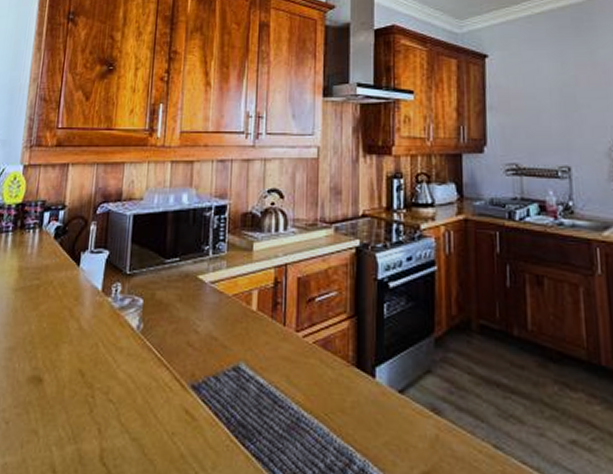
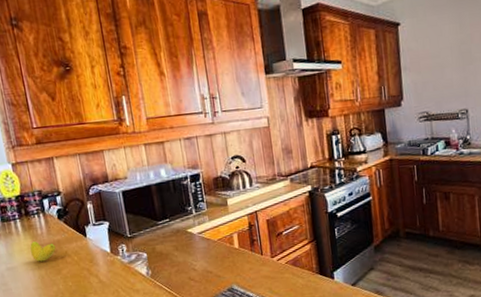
fruit: none [12,262,42,290] -> present [30,241,56,262]

